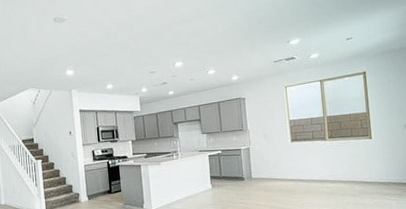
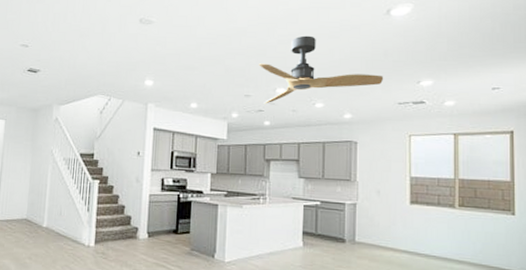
ceiling fan: none [158,14,261,77] -> present [258,35,384,104]

